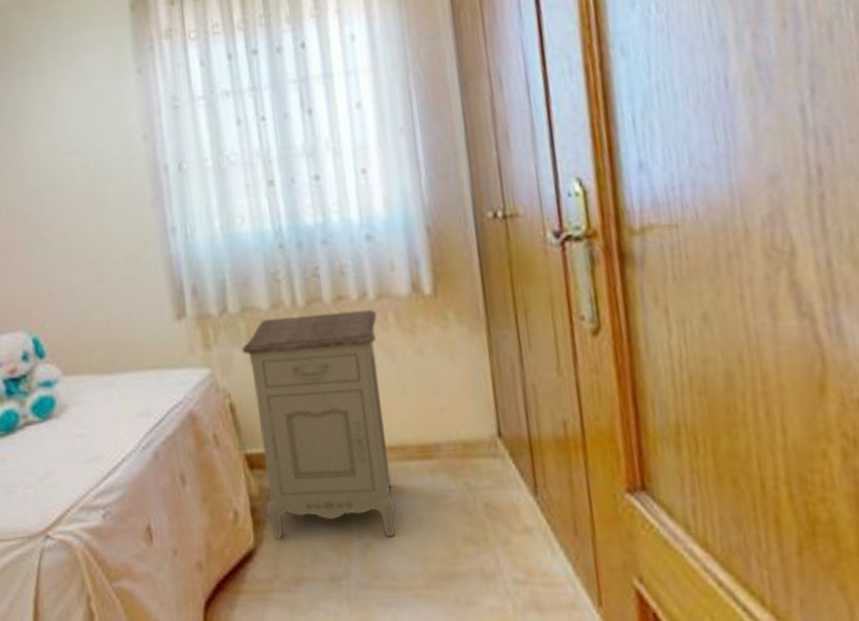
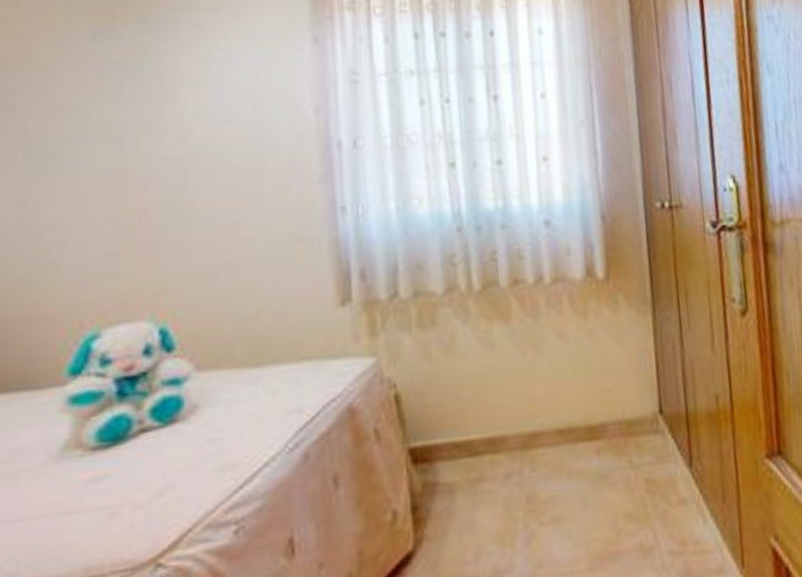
nightstand: present [242,309,395,540] -> none [412,293,562,539]

